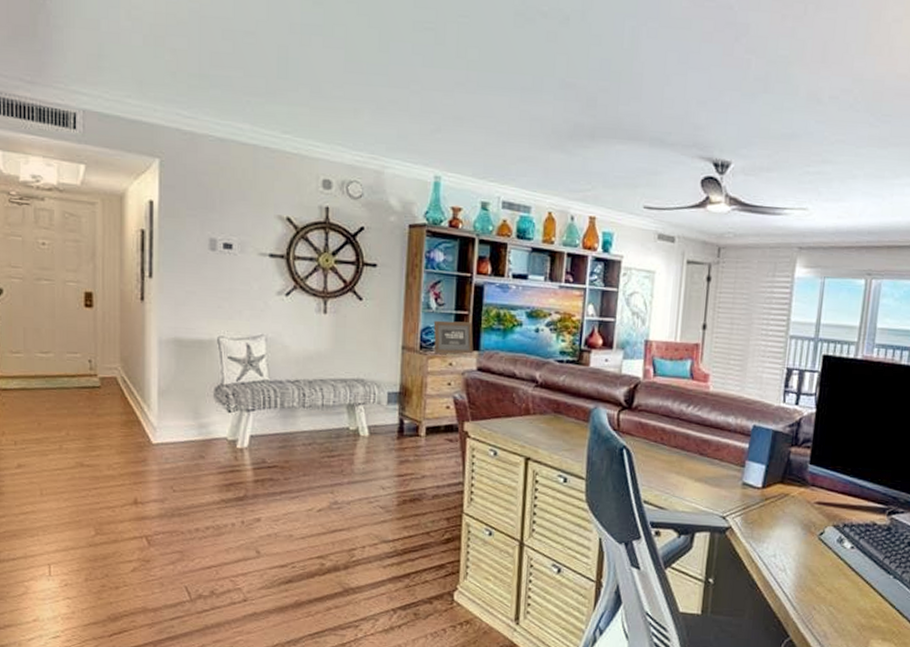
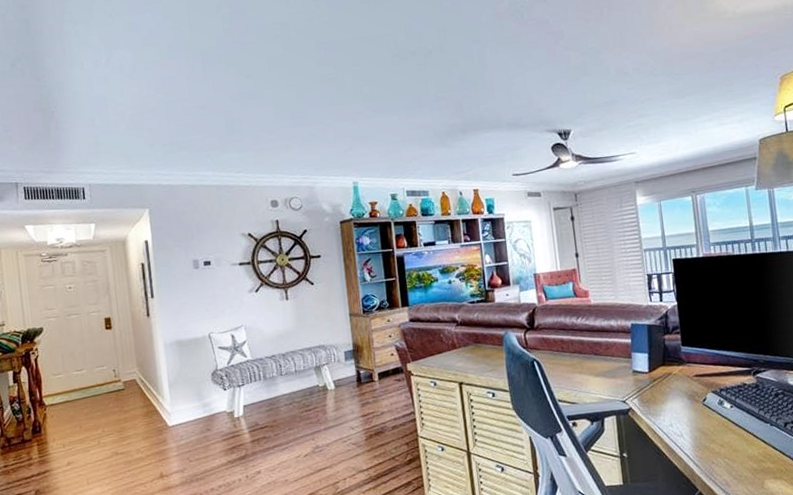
picture frame: present [433,320,474,354] -> none [370,286,404,314]

